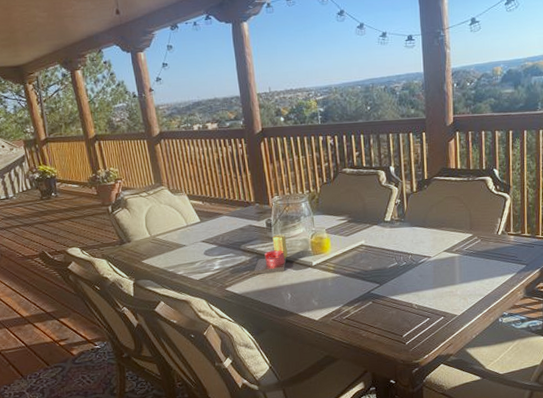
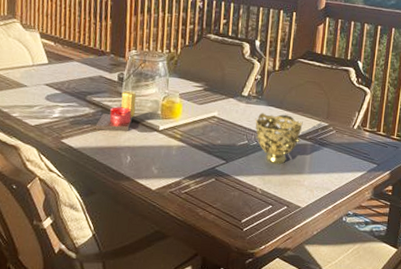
decorative bowl: none [401,232,448,280] -> present [255,113,303,165]

